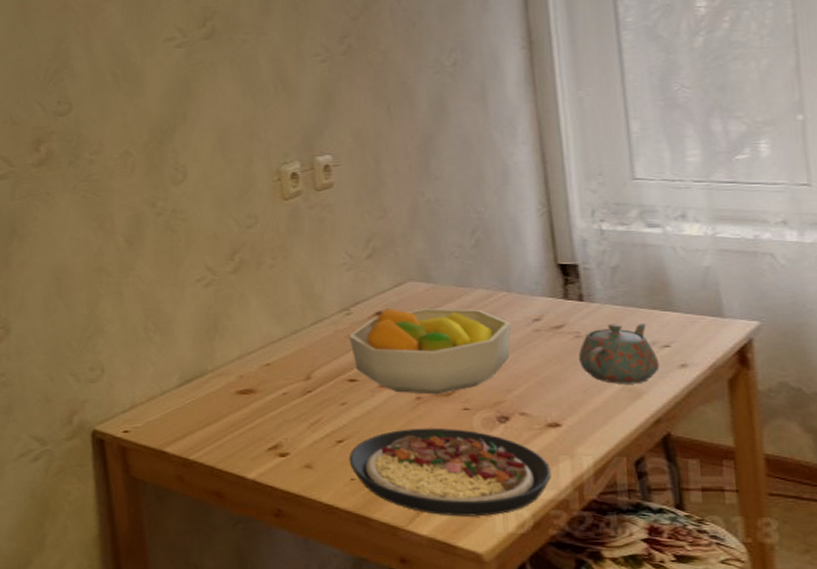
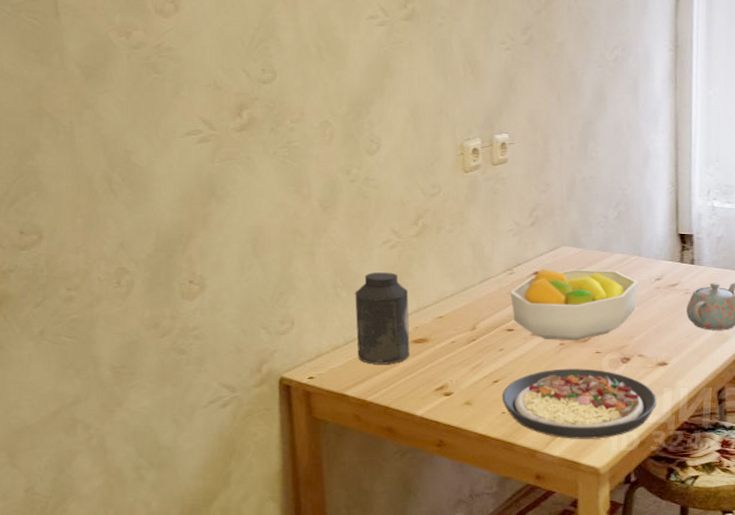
canister: none [168,314,235,418] -> present [355,272,410,364]

